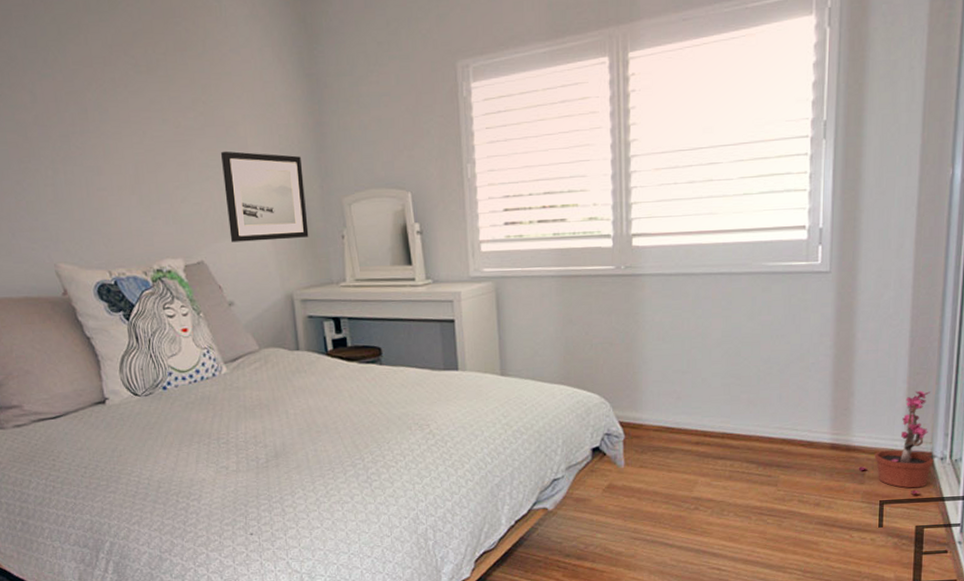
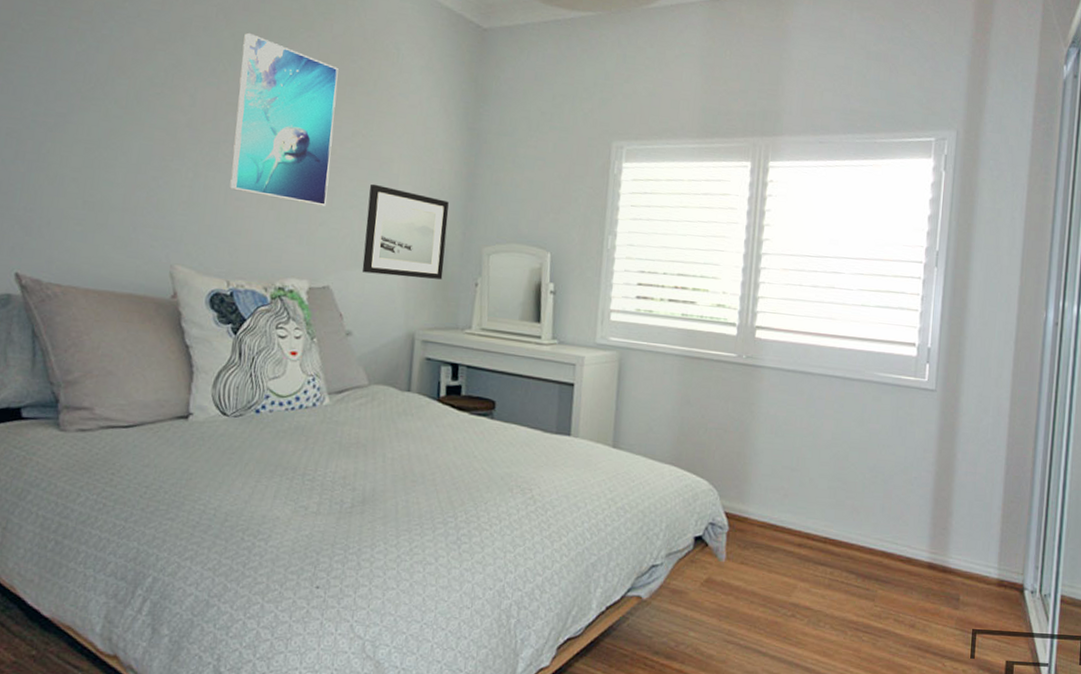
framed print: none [65,14,182,183] -> present [229,33,339,206]
potted plant: present [858,390,934,495] -> none [953,519,1025,627]

